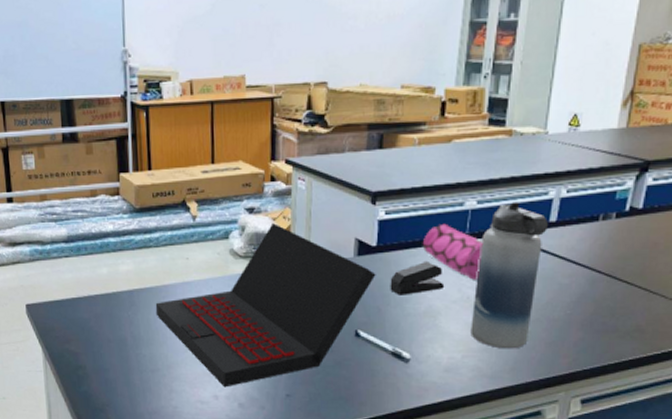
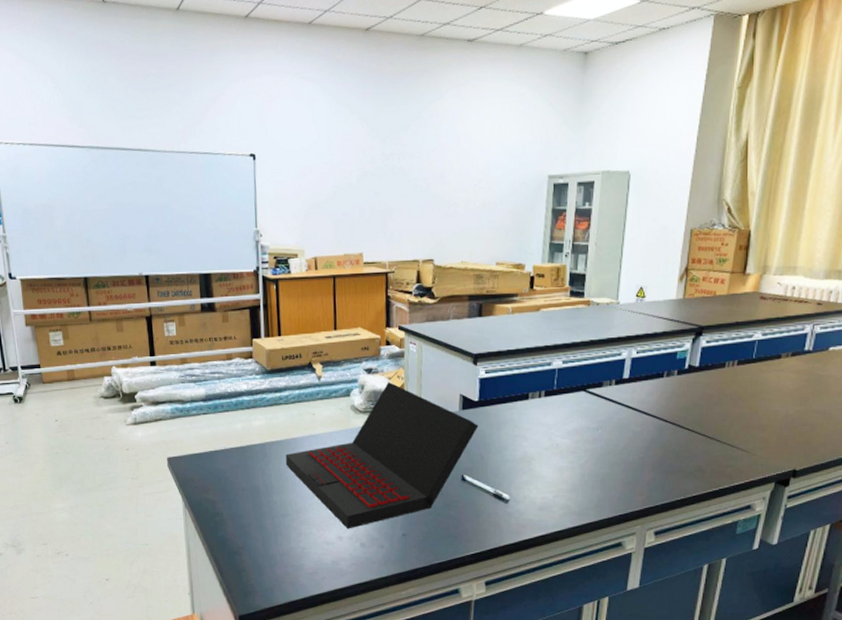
stapler: present [390,262,445,295] -> none [490,414,537,444]
pencil case: present [422,223,483,280] -> none [517,381,568,429]
water bottle: present [470,202,548,349] -> none [560,362,622,489]

